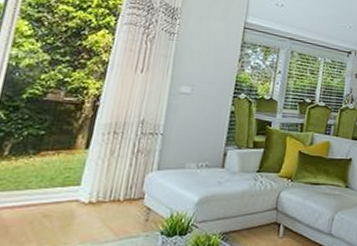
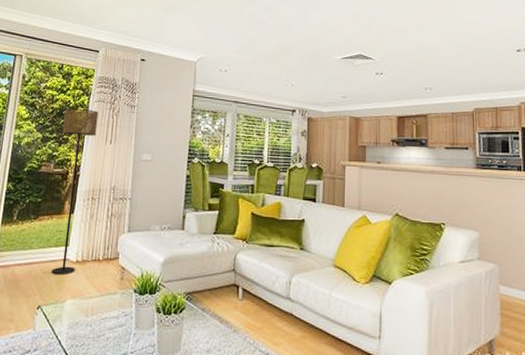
floor lamp: none [54,28,129,217] -> present [51,108,99,275]

